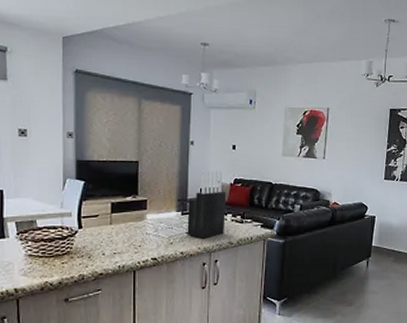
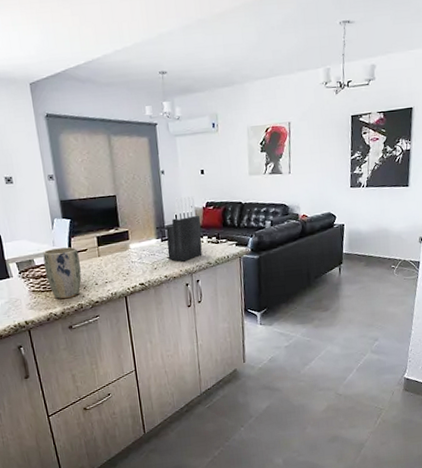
plant pot: none [47,211,88,268] -> present [43,247,82,299]

